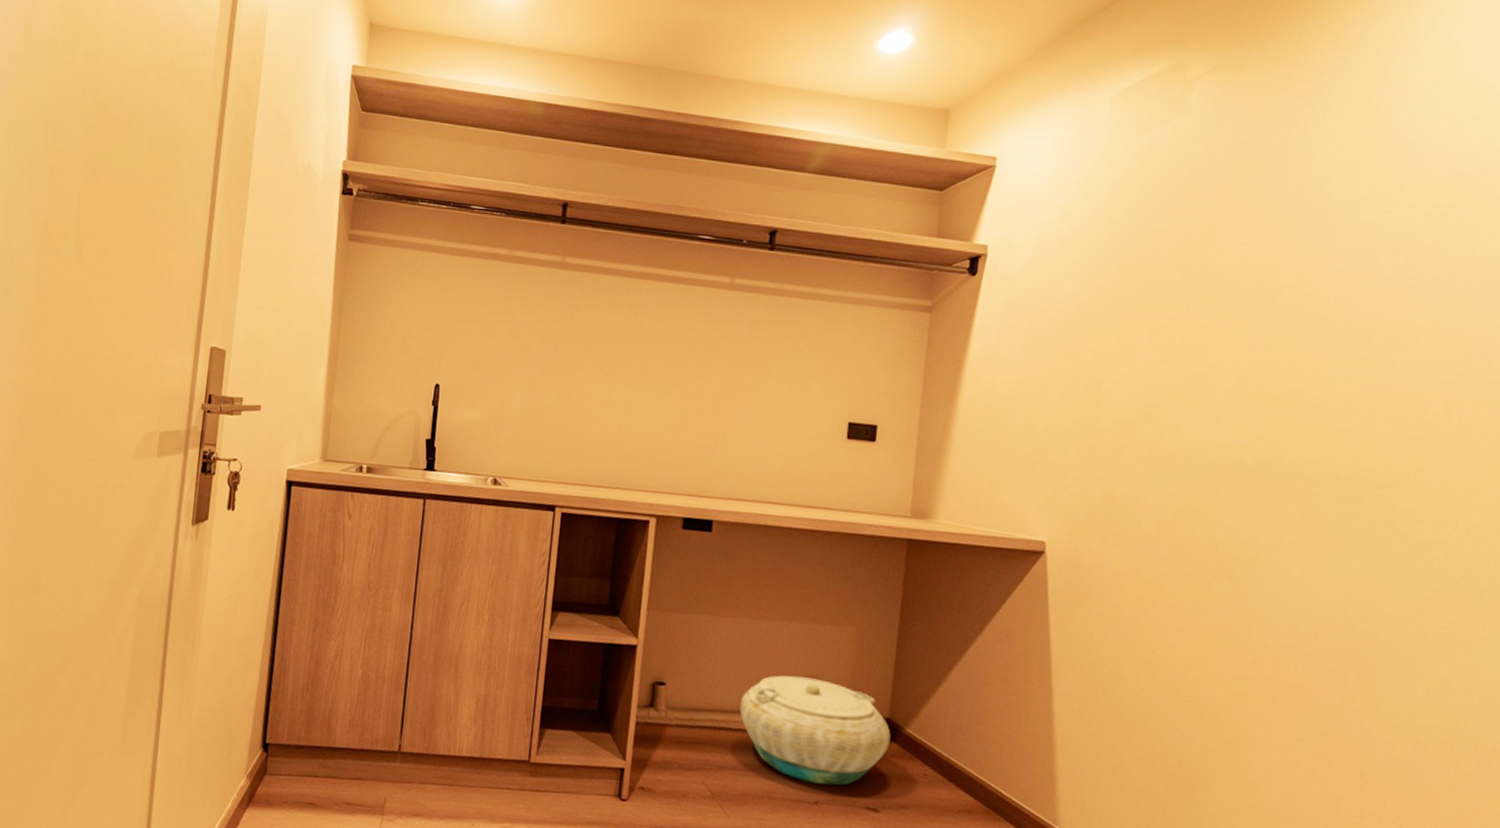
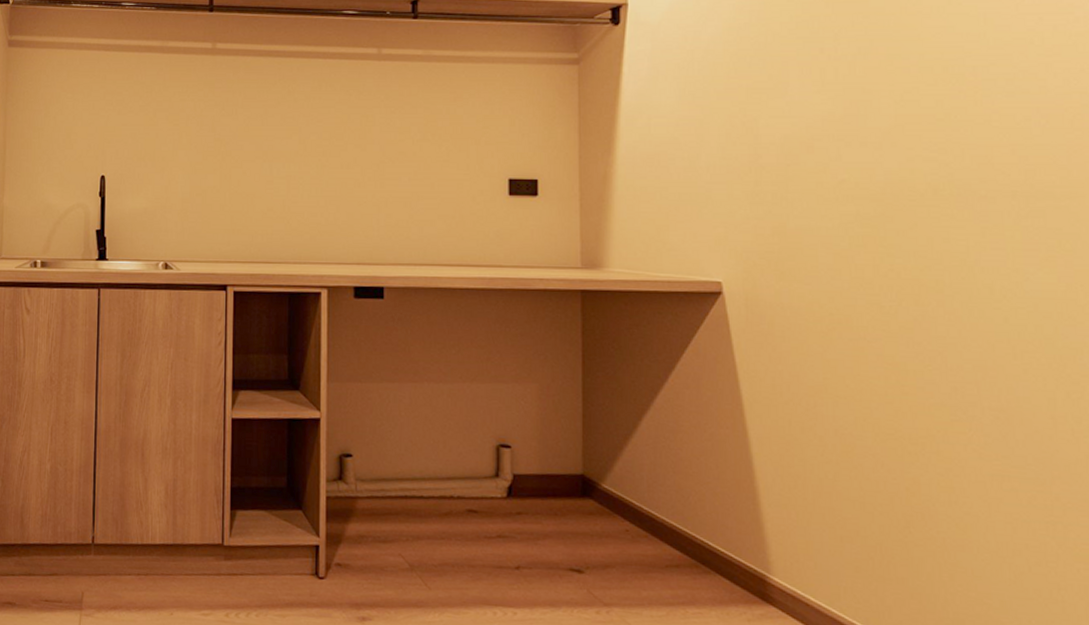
basket: present [739,675,891,786] -> none [430,437,587,549]

